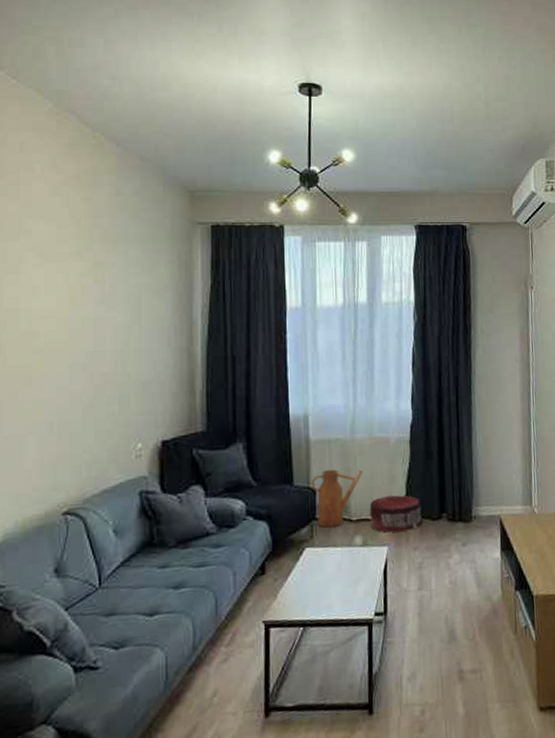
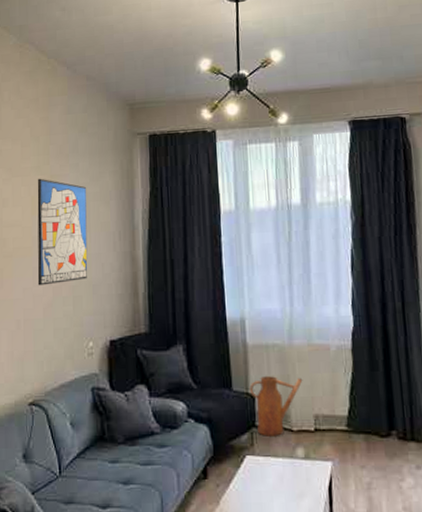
wall art: none [76,265,138,384] -> present [37,178,88,286]
pouf: present [369,495,424,533] -> none [310,406,371,447]

